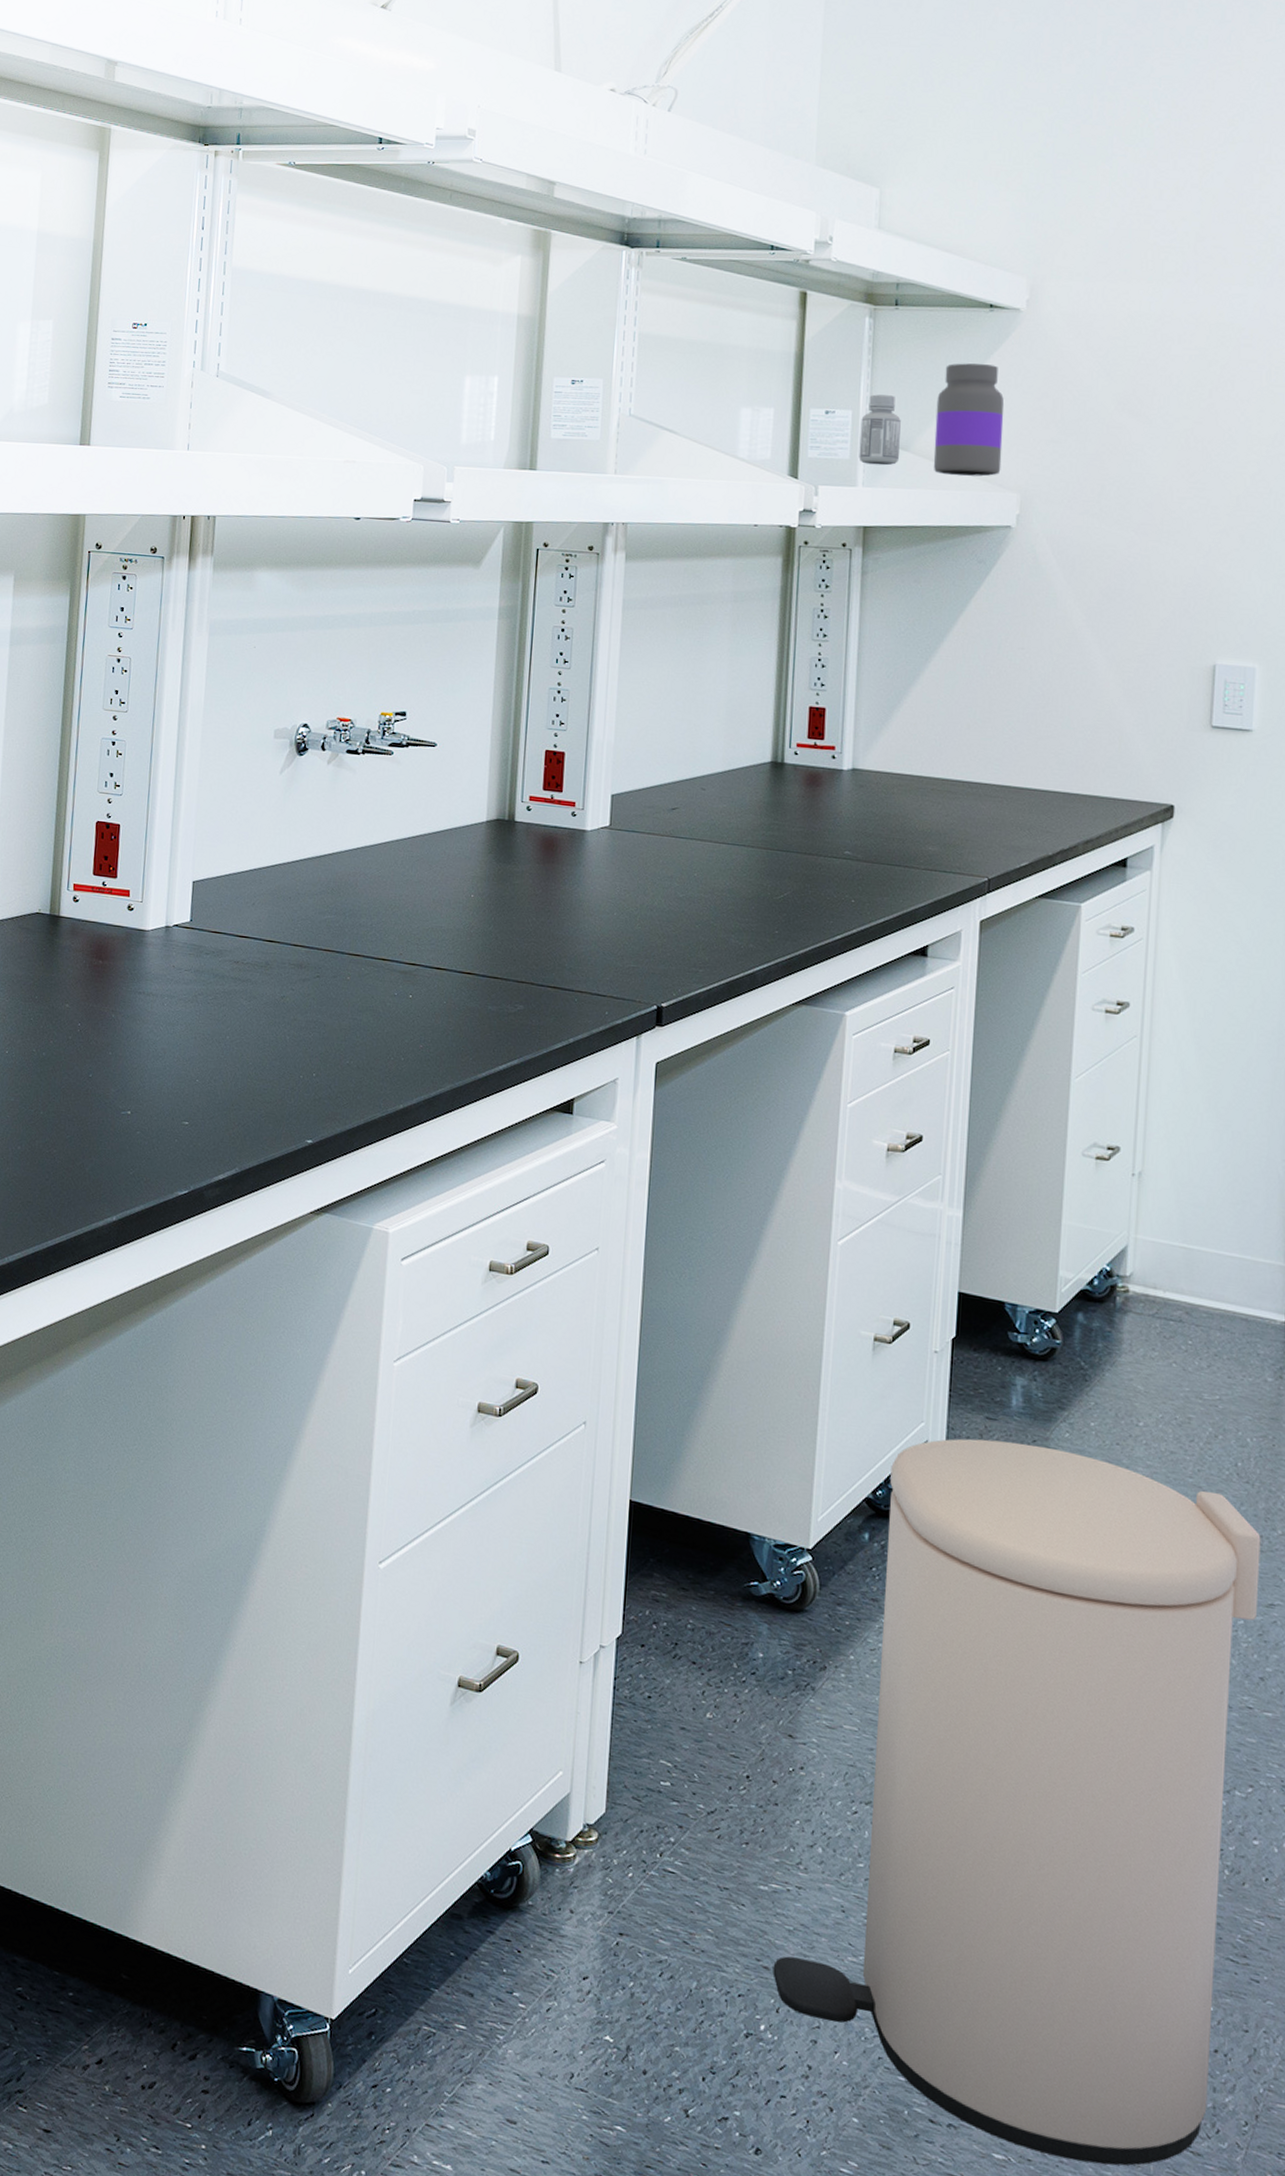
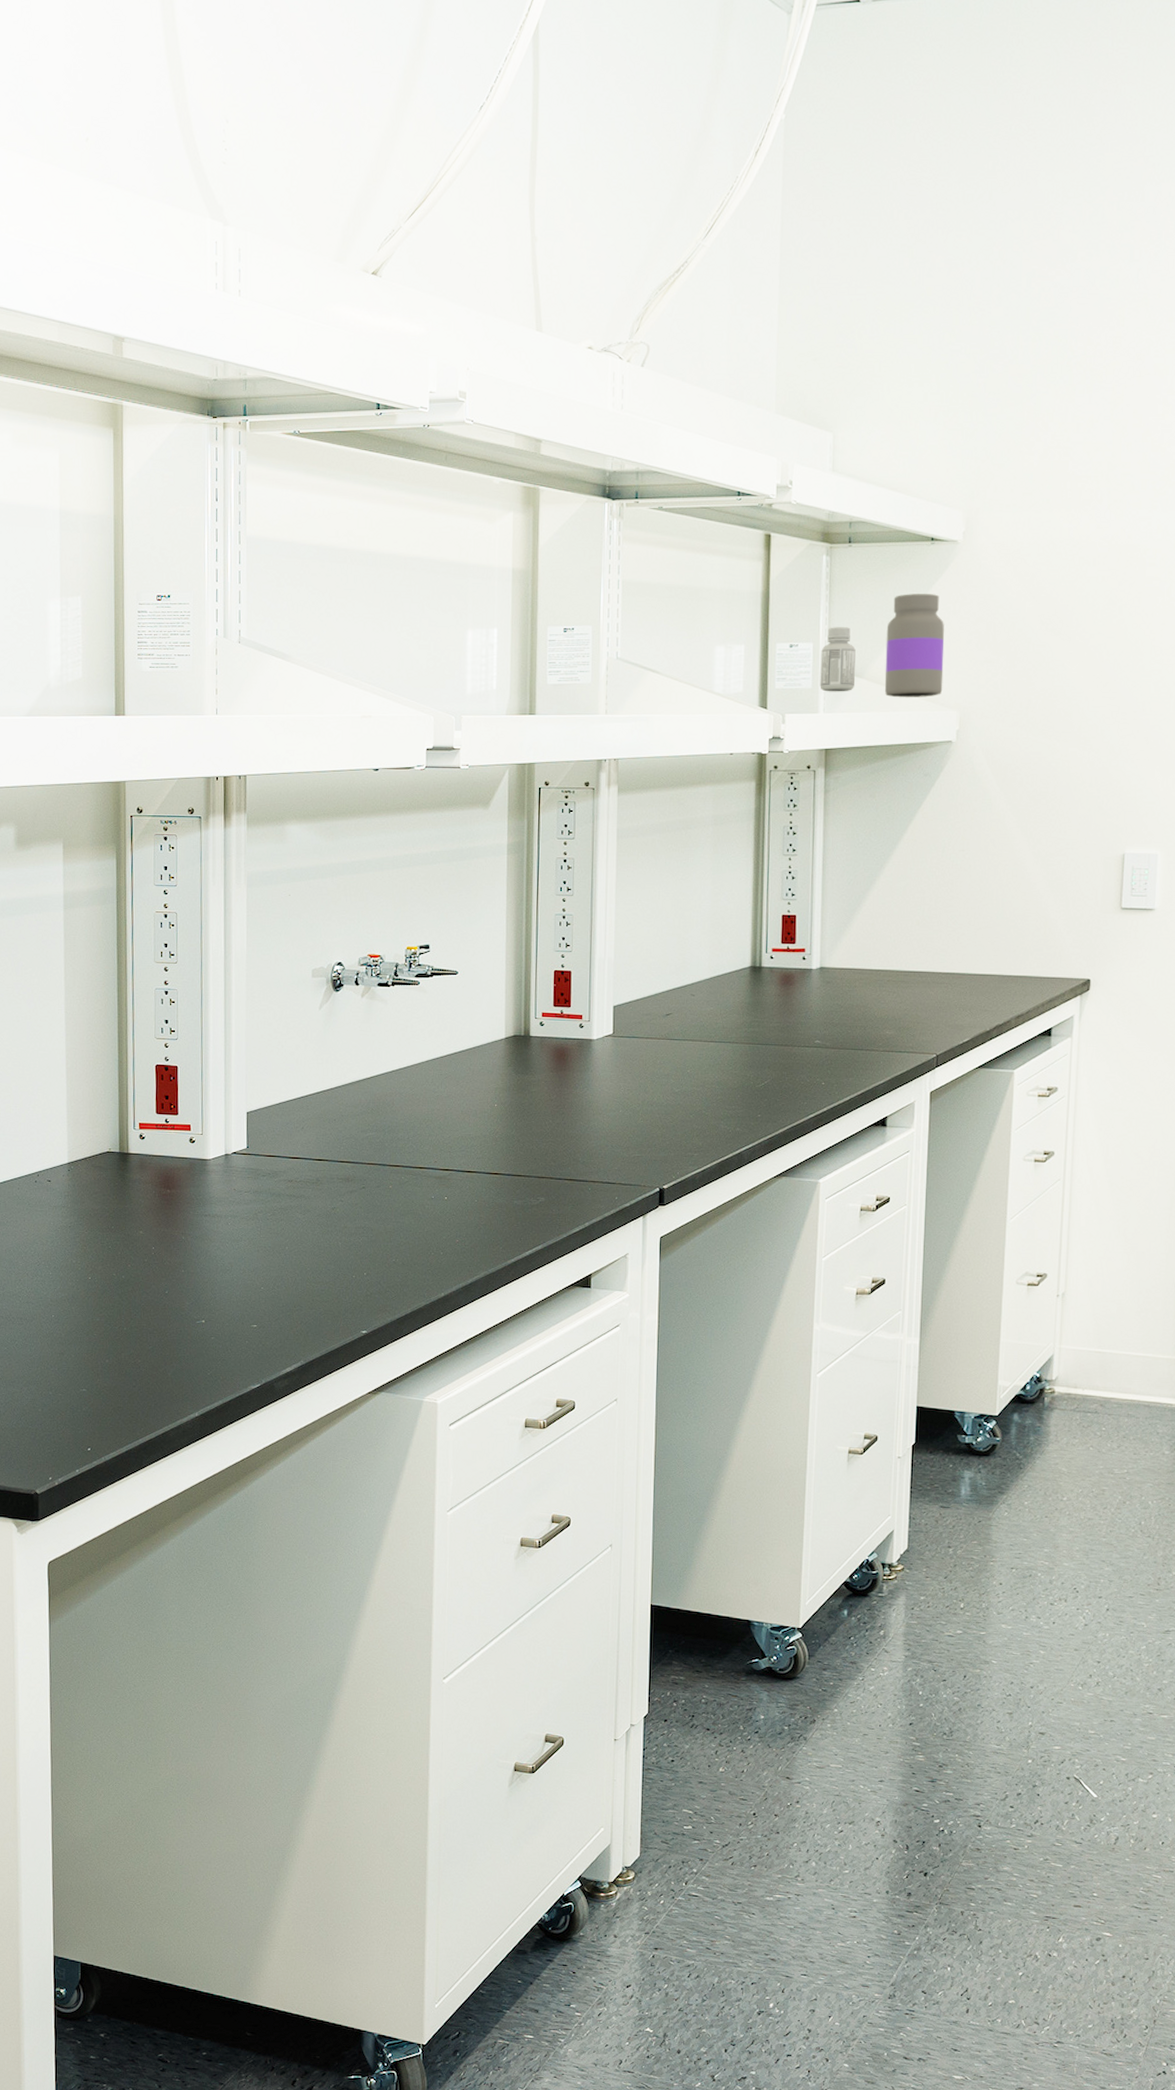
pedal bin: present [773,1438,1261,2166] -> none [778,1524,1160,2072]

